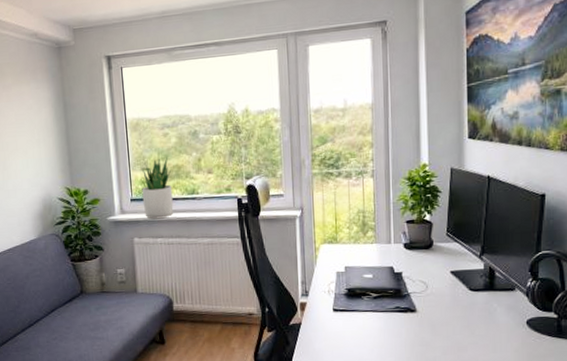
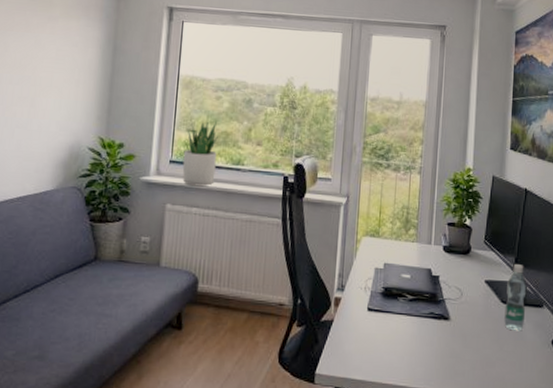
bottle: none [473,252,496,316] -> present [504,264,527,331]

